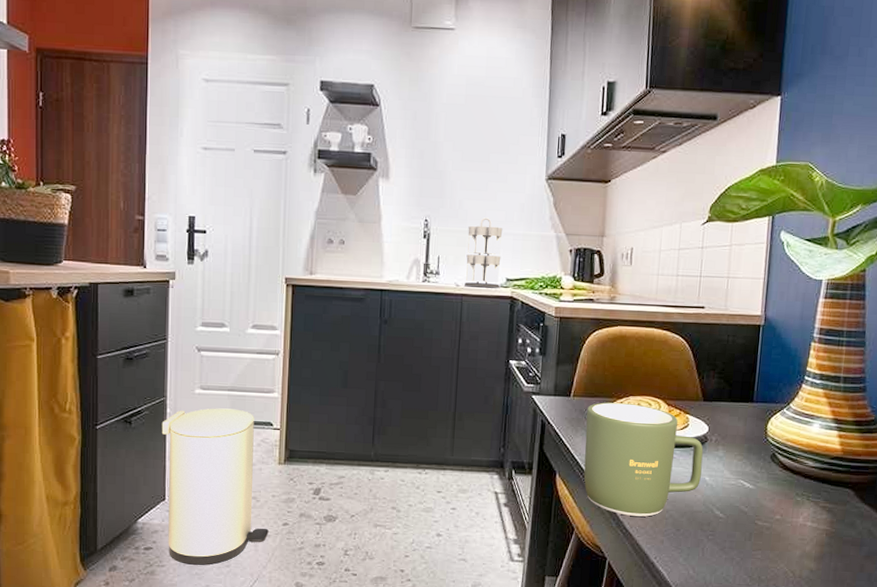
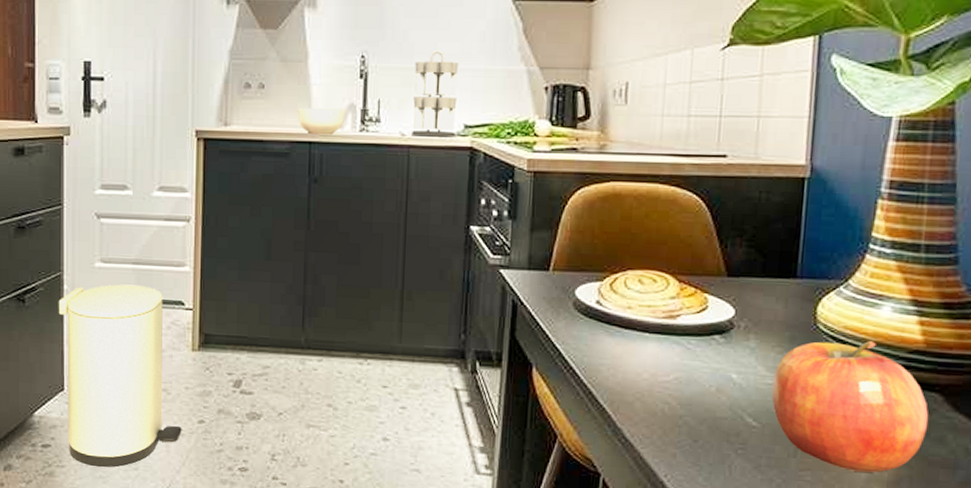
bowl: none [371,261,412,285] -> present [297,108,347,135]
mug: present [584,402,704,517] -> none [568,277,729,423]
fruit: none [733,450,844,551] -> present [771,341,929,473]

